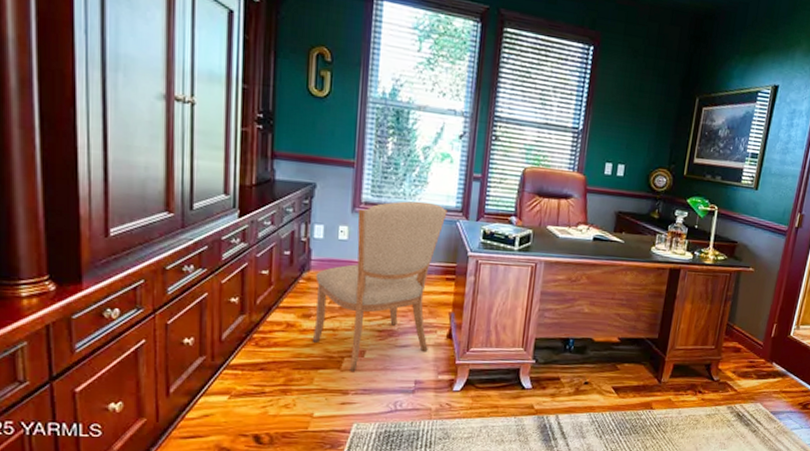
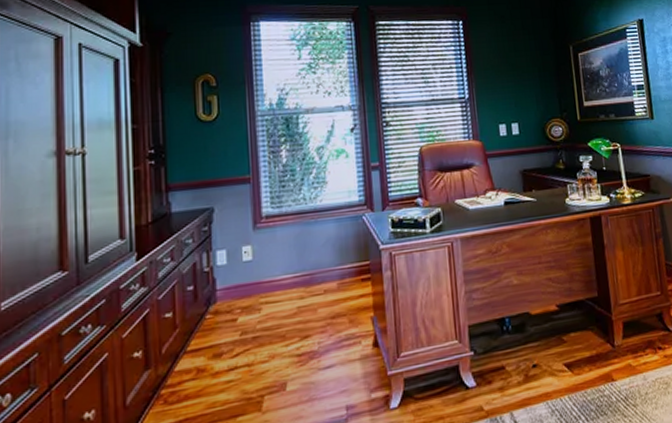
chair: present [312,201,448,371] -> none [223,202,355,411]

